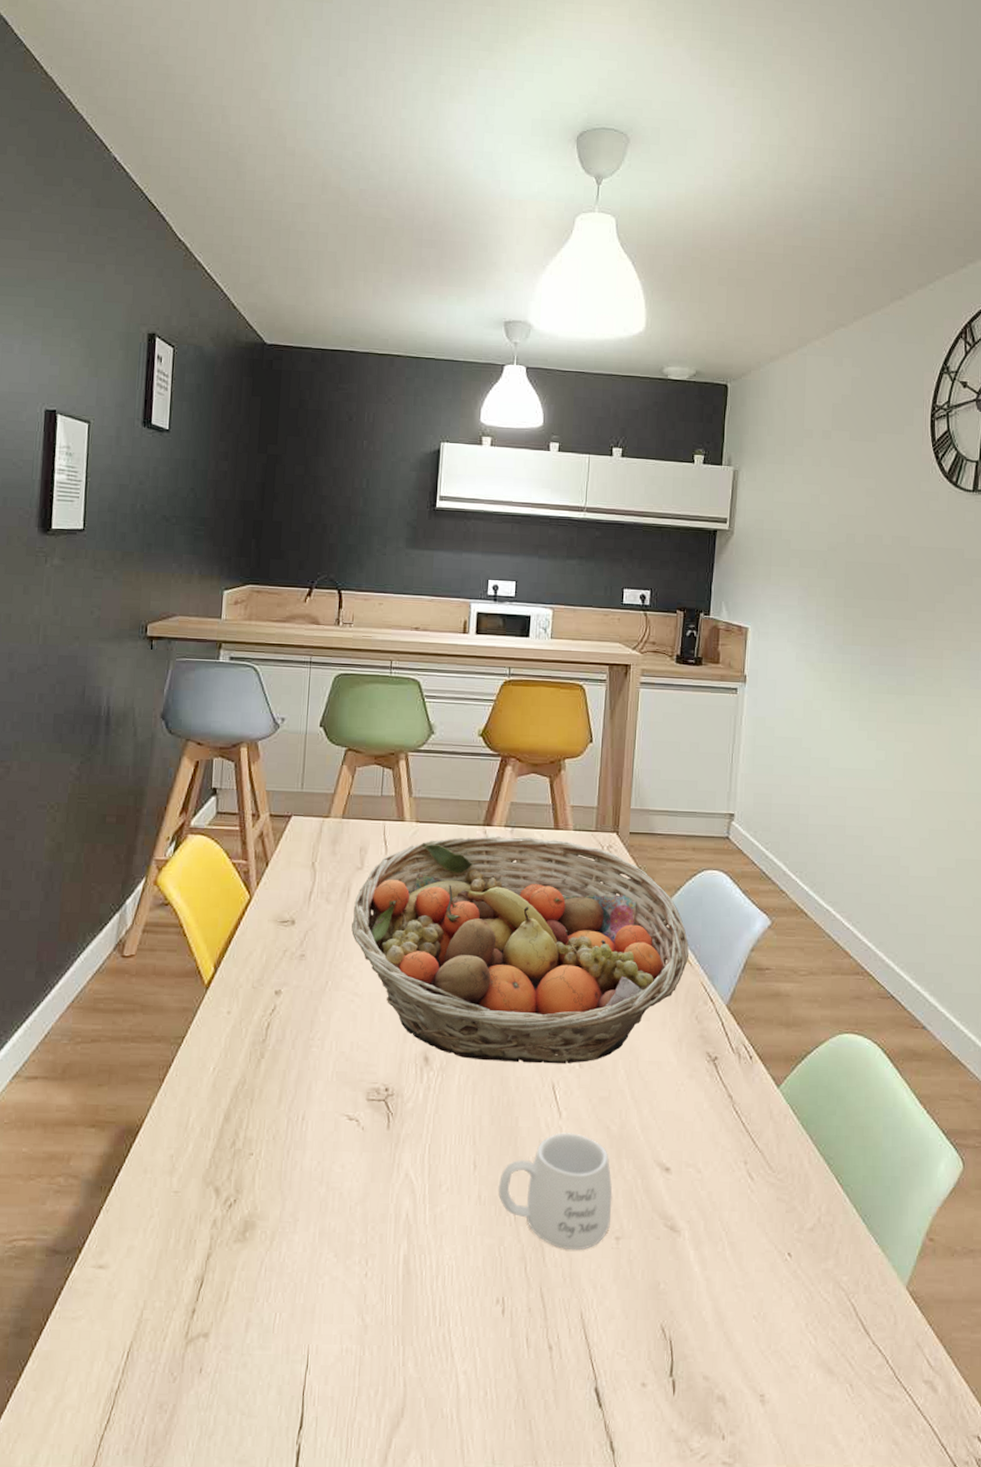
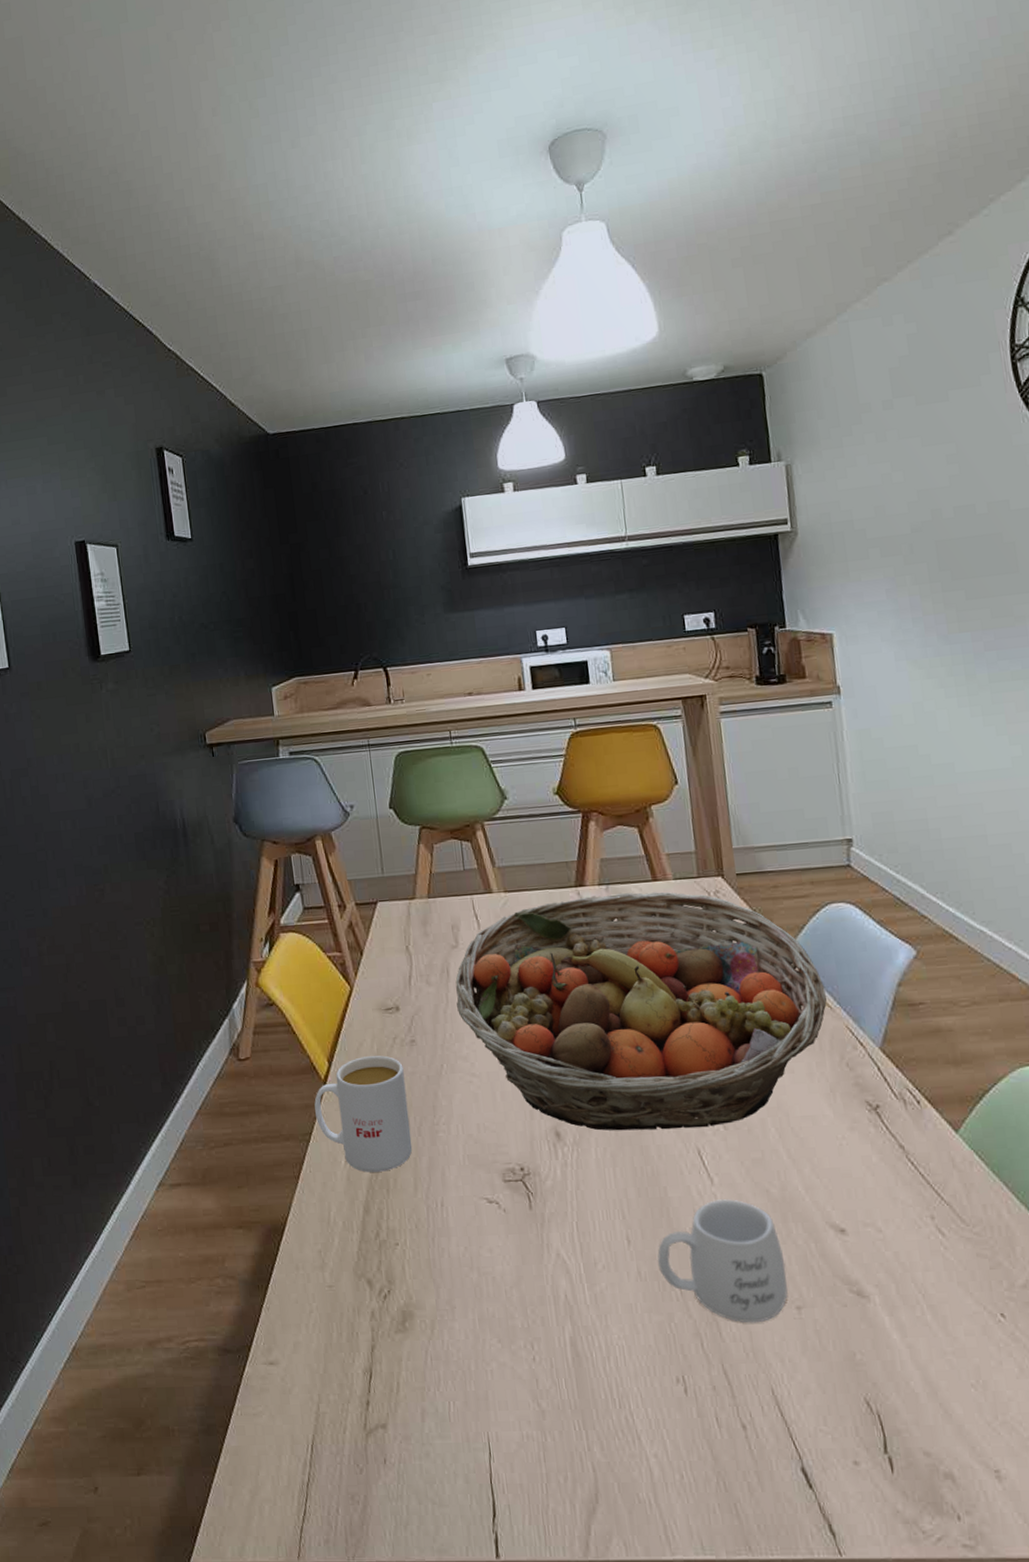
mug: none [192,965,289,1081] -> present [314,1055,413,1172]

